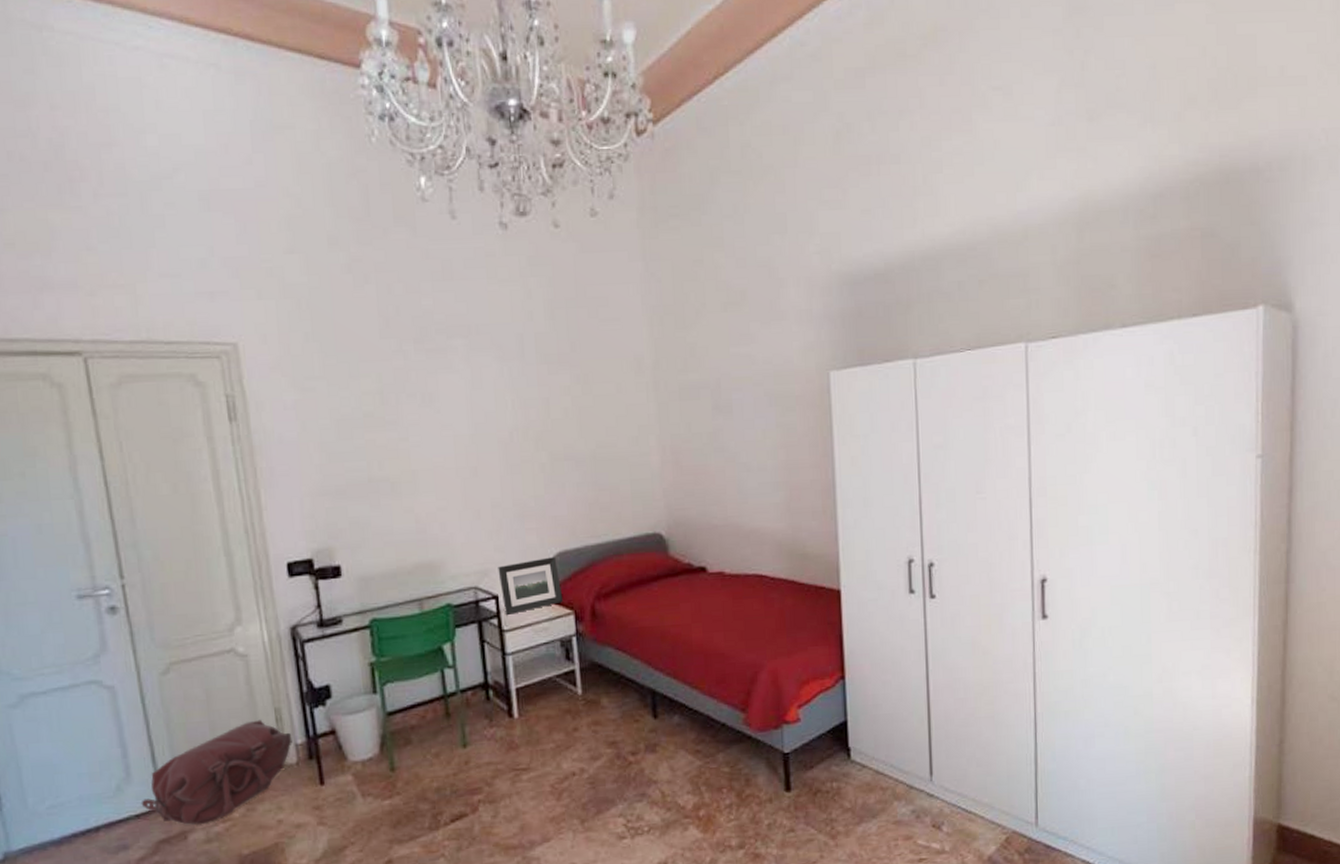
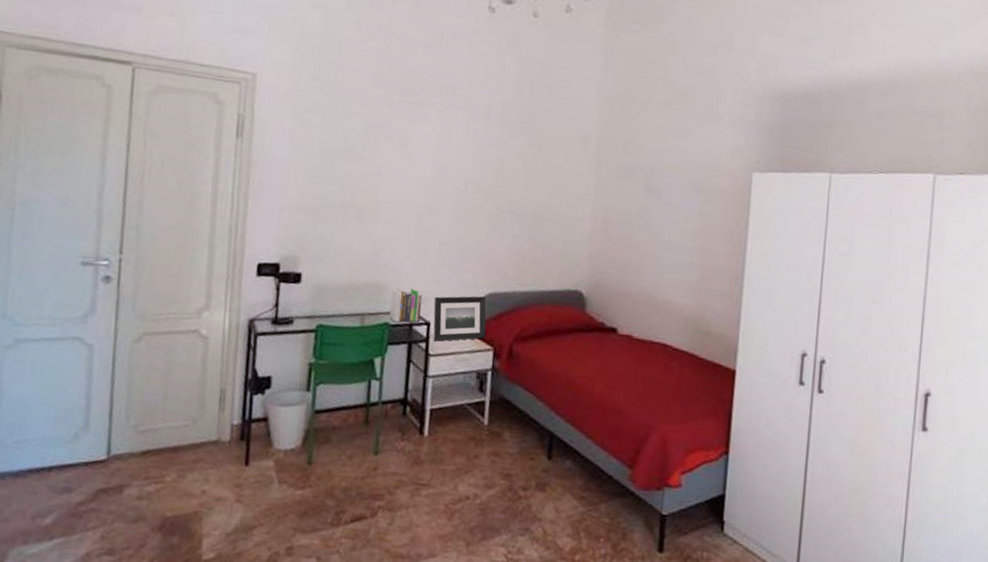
duffel bag: present [141,719,292,825] -> none [91,396,230,482]
books: none [448,561,486,602] -> present [389,288,423,322]

